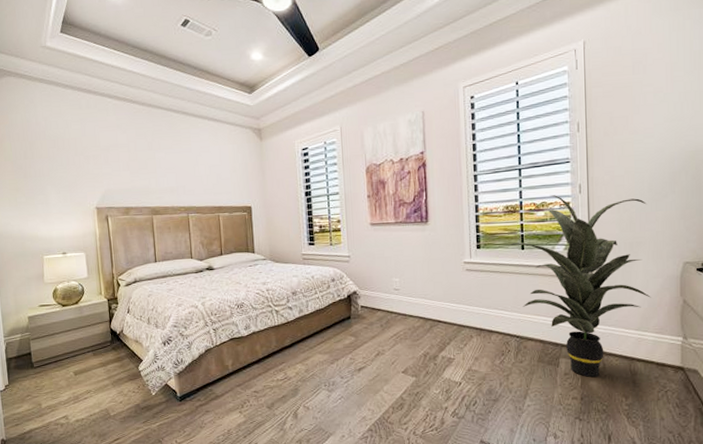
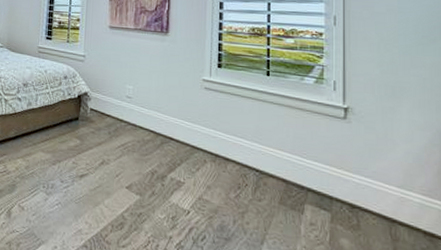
indoor plant: present [507,195,652,378] -> none [251,23,418,235]

